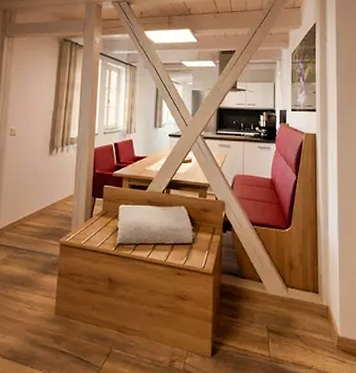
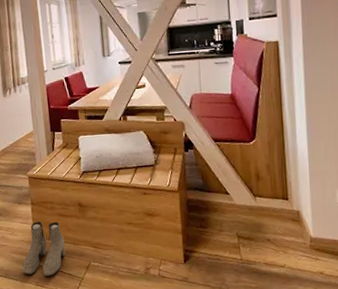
boots: none [36,295,88,364] -> present [23,221,65,277]

